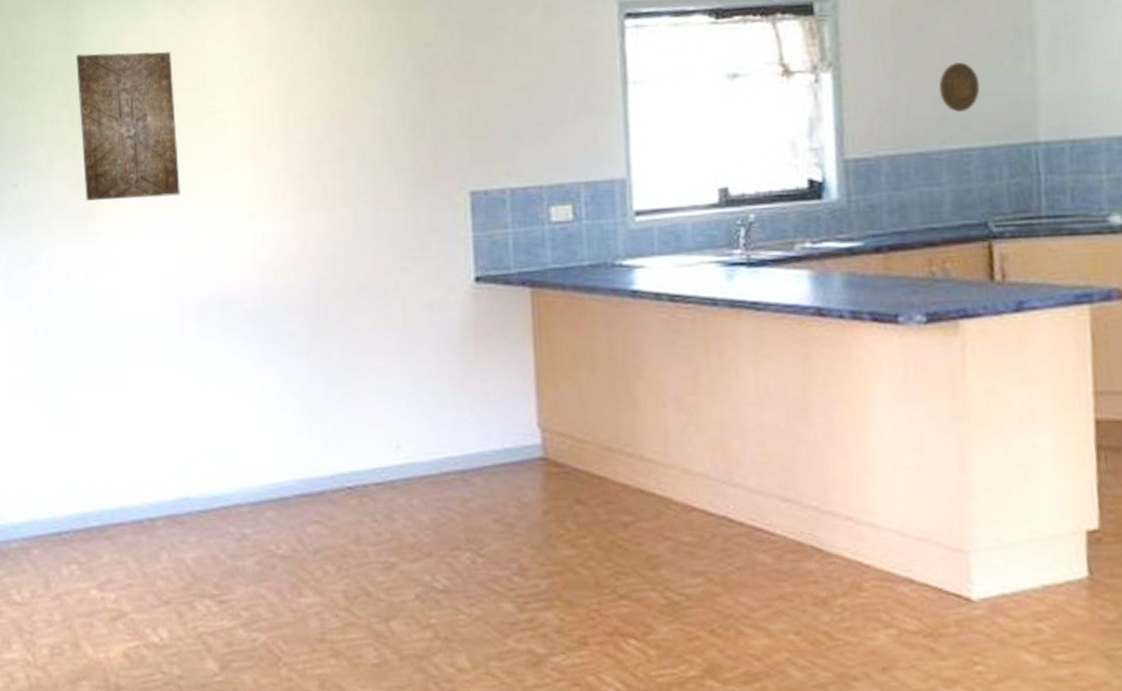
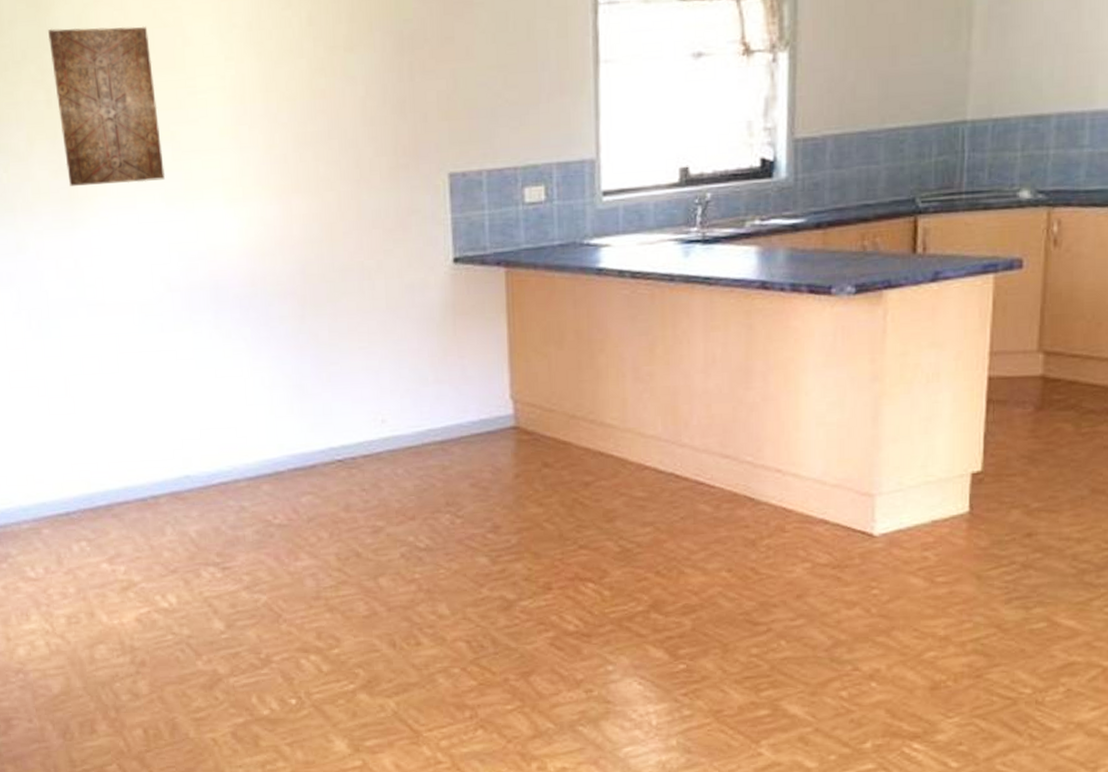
decorative plate: present [938,62,980,112] -> none [883,41,920,91]

